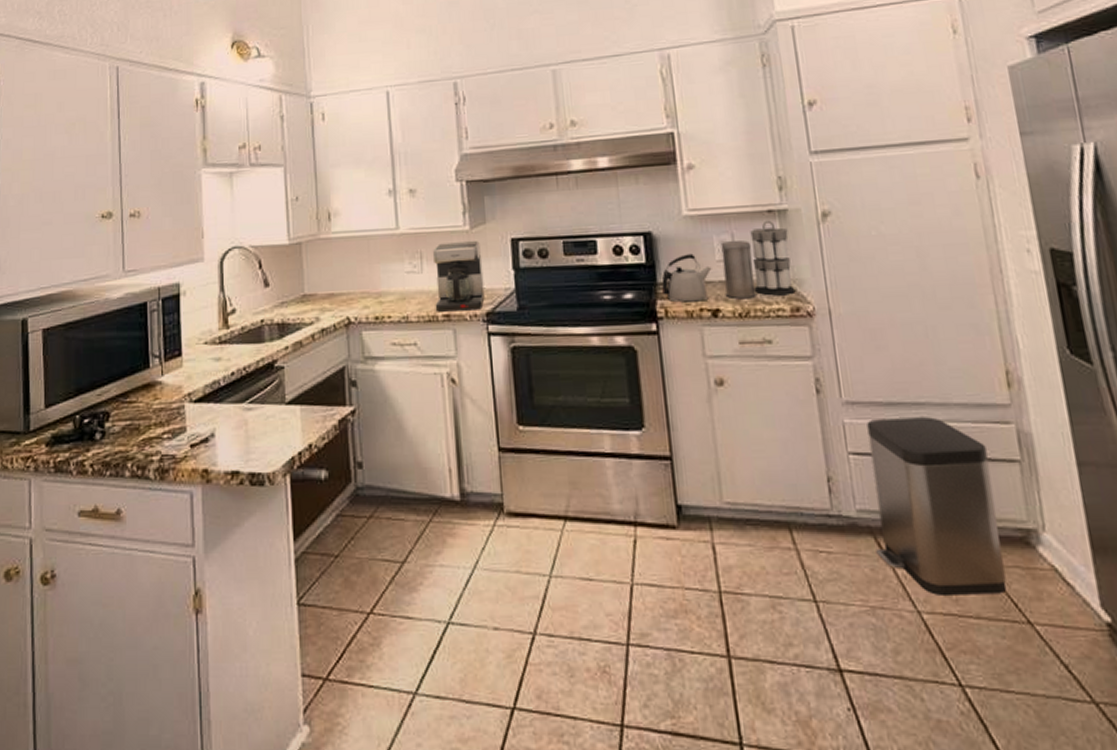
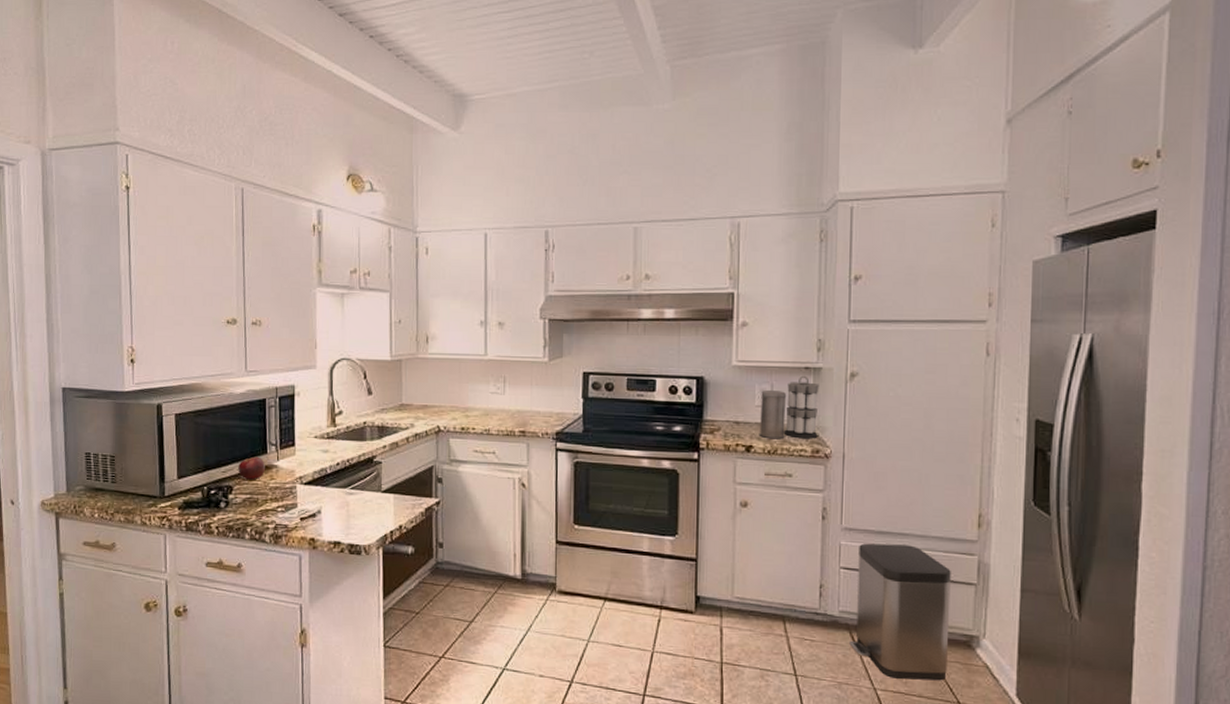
fruit: none [116,372,149,402] -> present [238,456,266,480]
coffee maker: present [433,241,485,312] -> none [513,371,557,429]
kettle: present [661,253,712,303] -> none [707,398,751,438]

